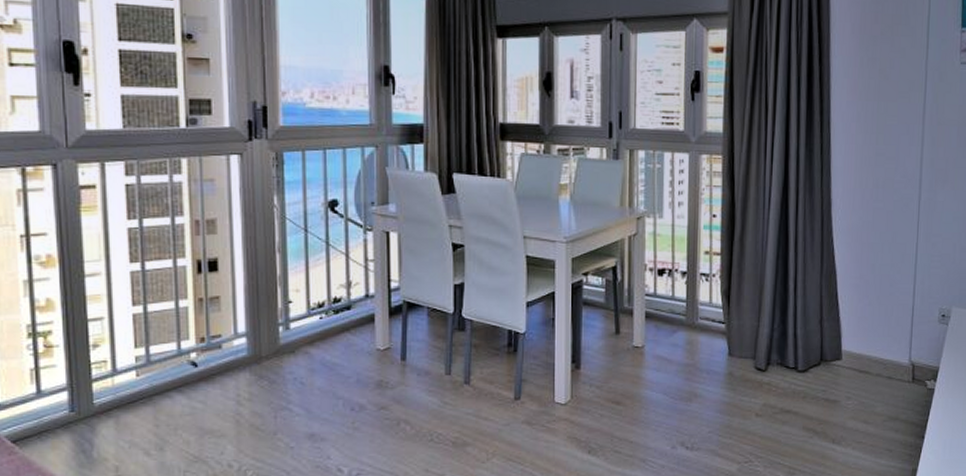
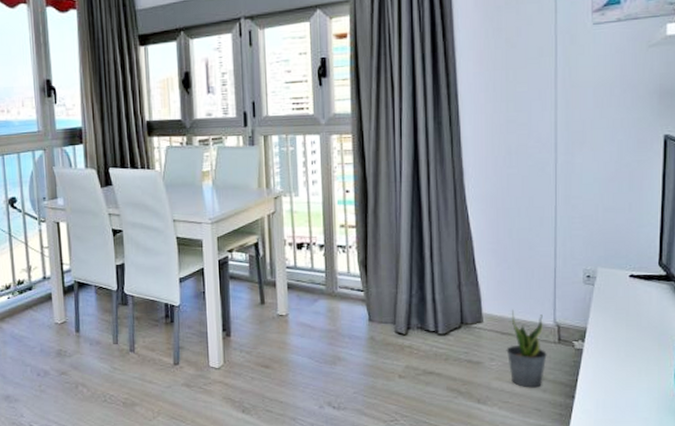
potted plant: none [862,347,901,428] -> present [506,309,547,388]

